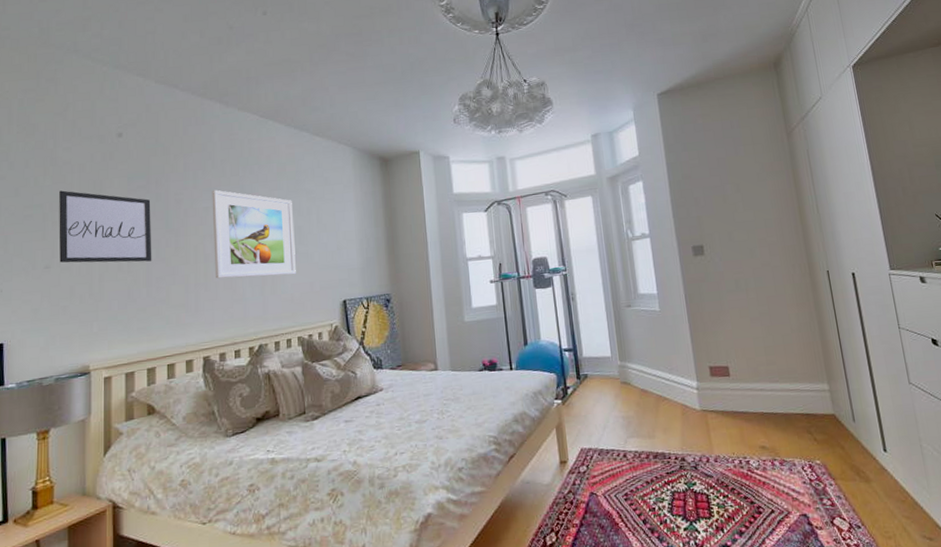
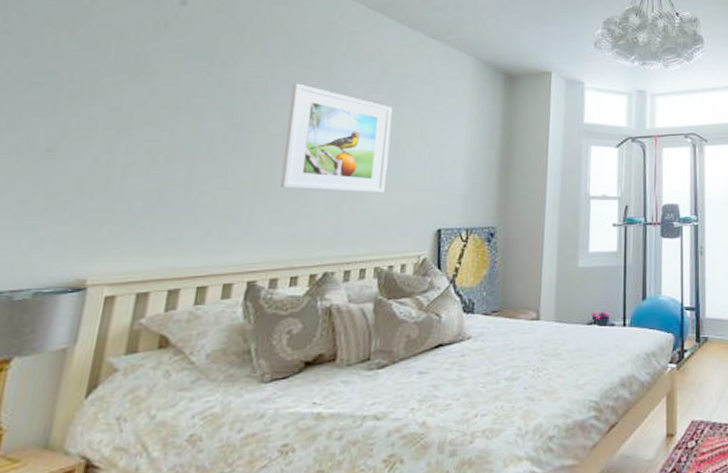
wall art: present [59,190,152,263] -> none [69,58,211,158]

